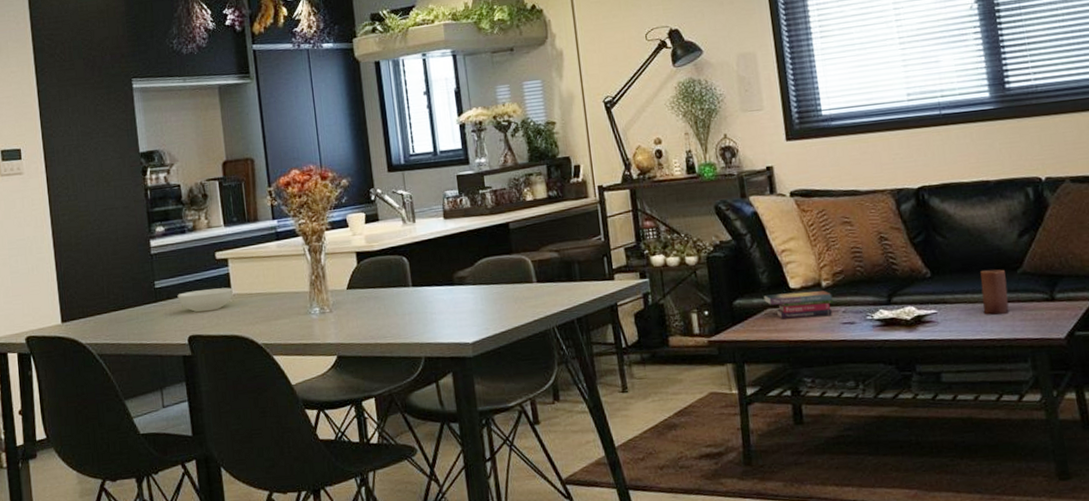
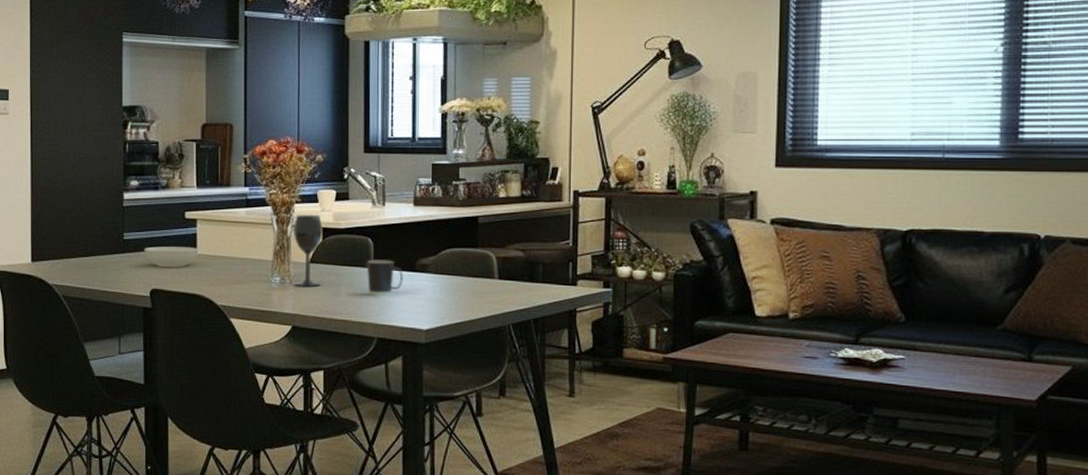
wine glass: none [327,239,361,315] -> present [294,214,323,286]
mug: none [404,276,443,314] -> present [366,260,403,296]
books: present [763,291,833,320] -> none [727,319,798,348]
candle: present [980,269,1010,316] -> none [954,321,984,370]

